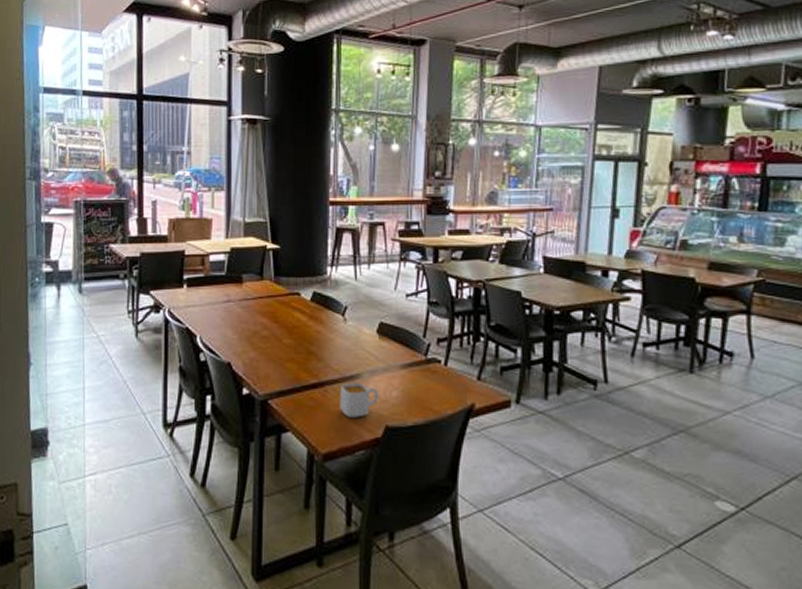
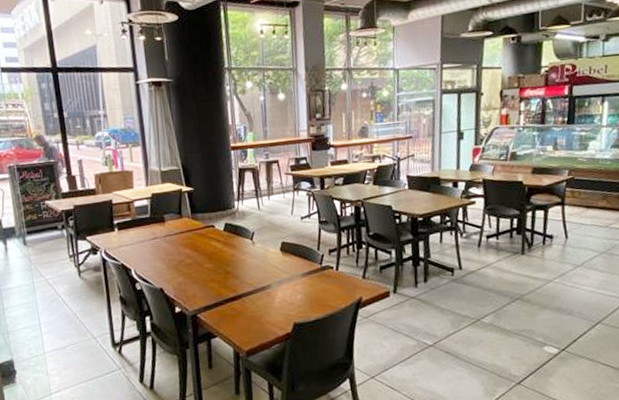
mug: present [339,382,379,418] -> none [255,291,287,320]

